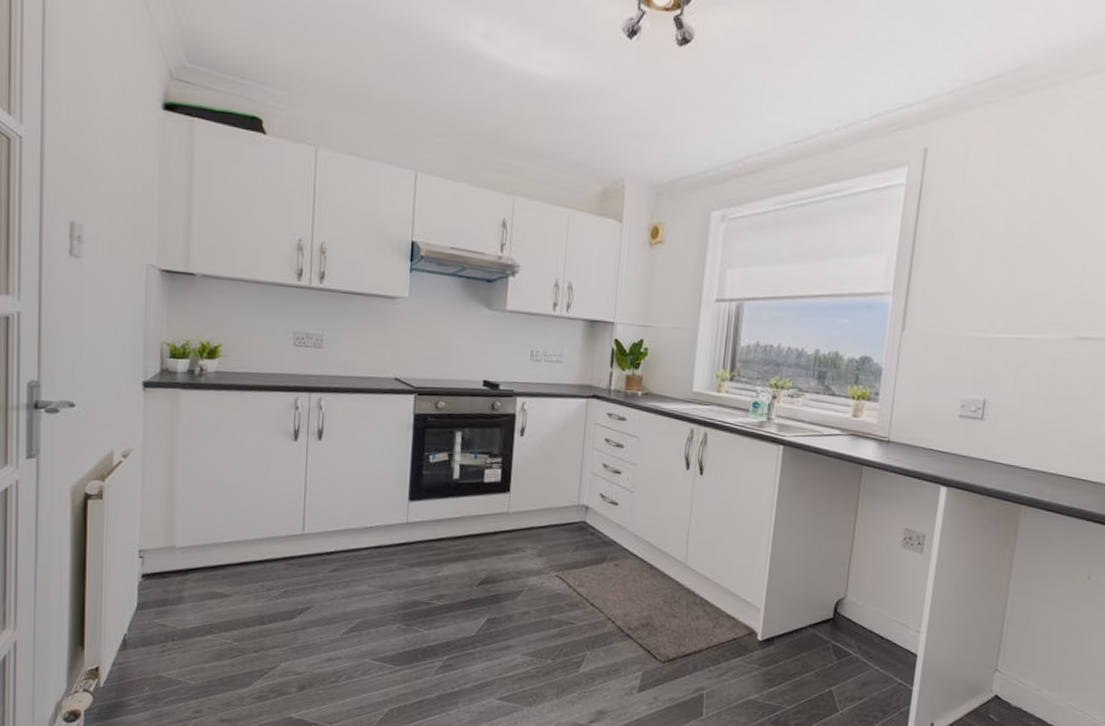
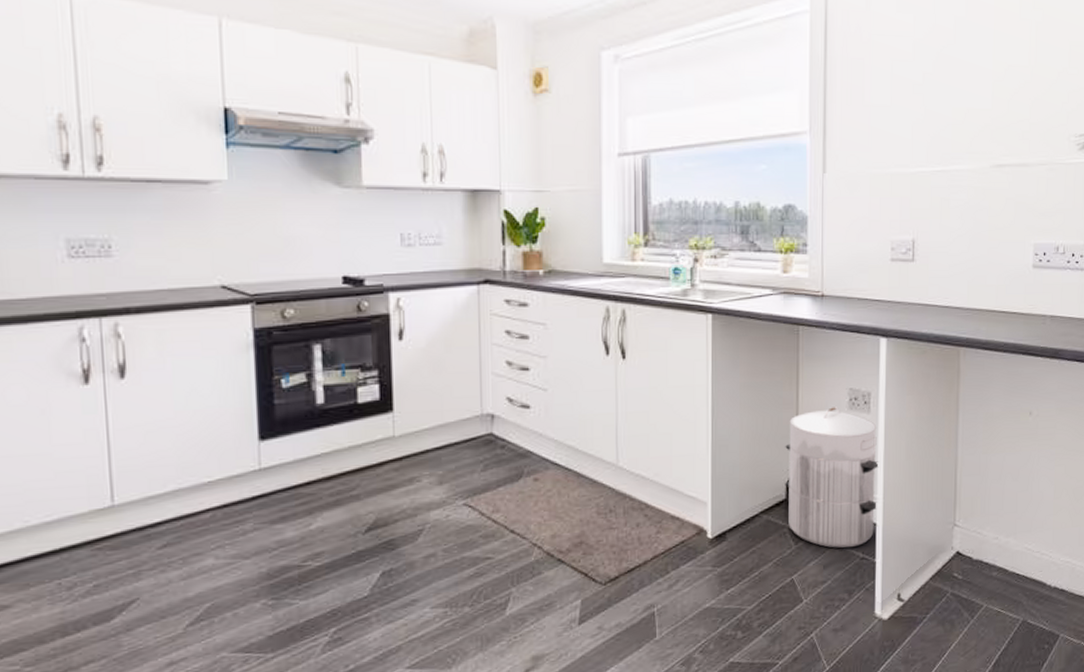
waste bin: none [833,543,928,672] -> present [785,407,879,548]

